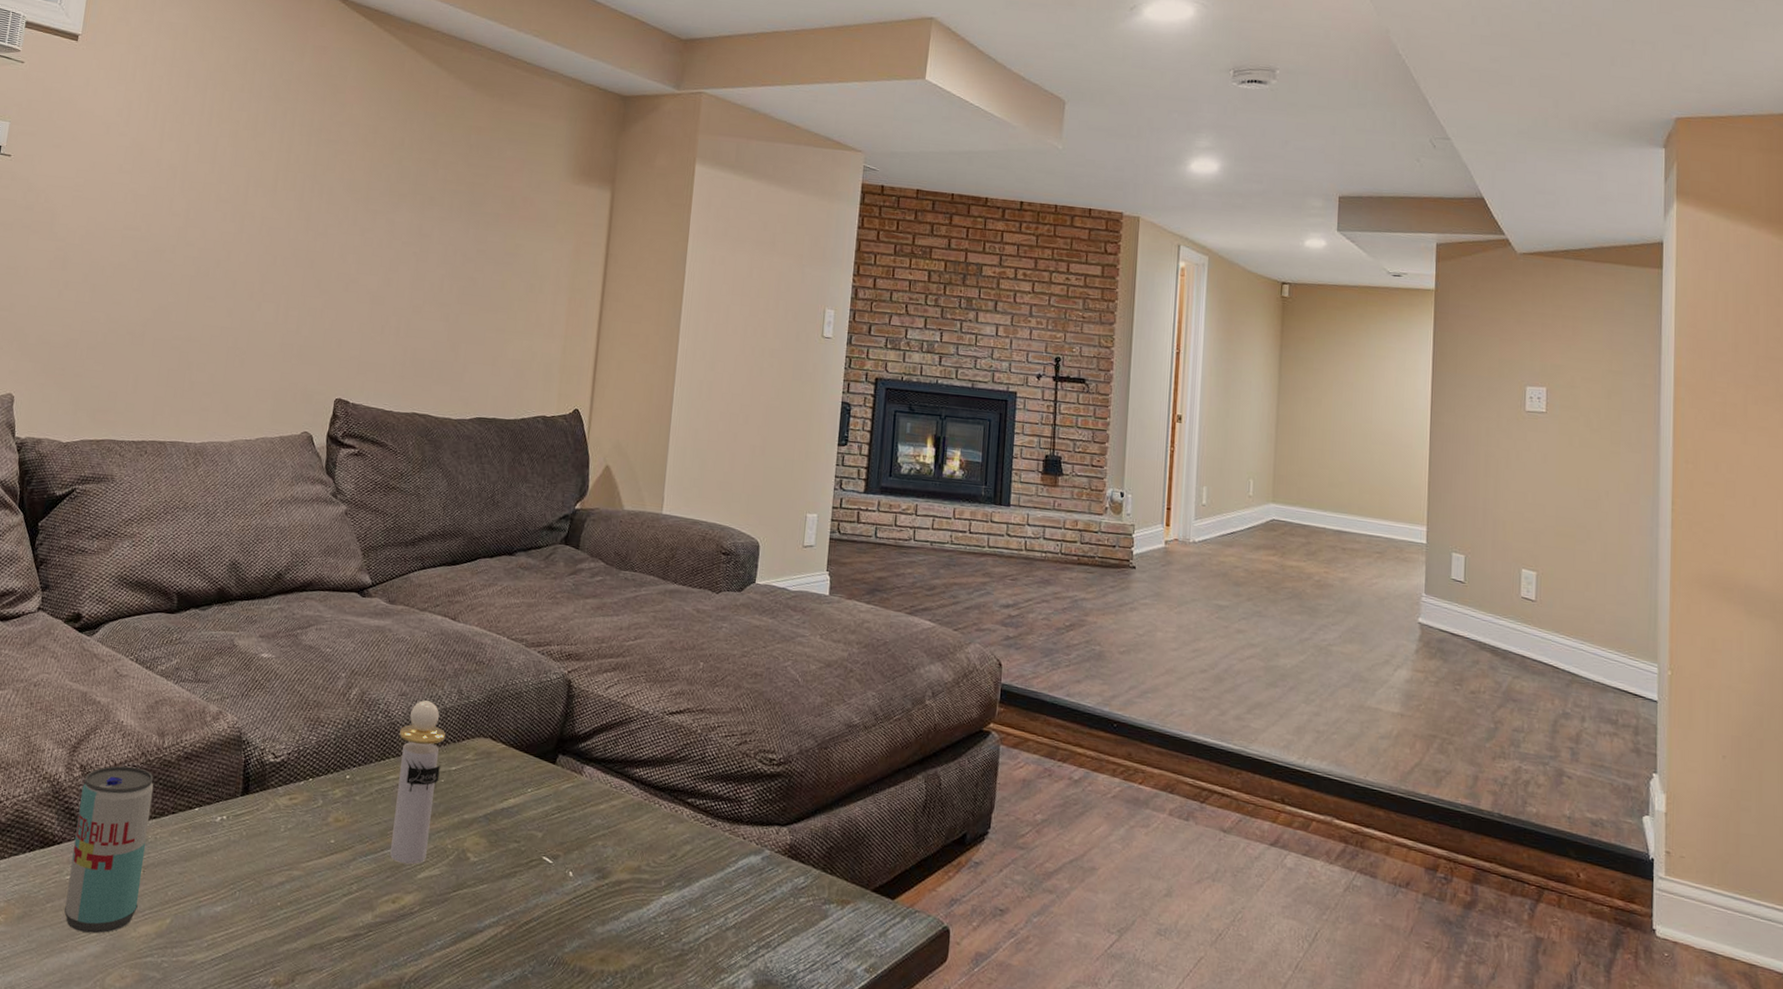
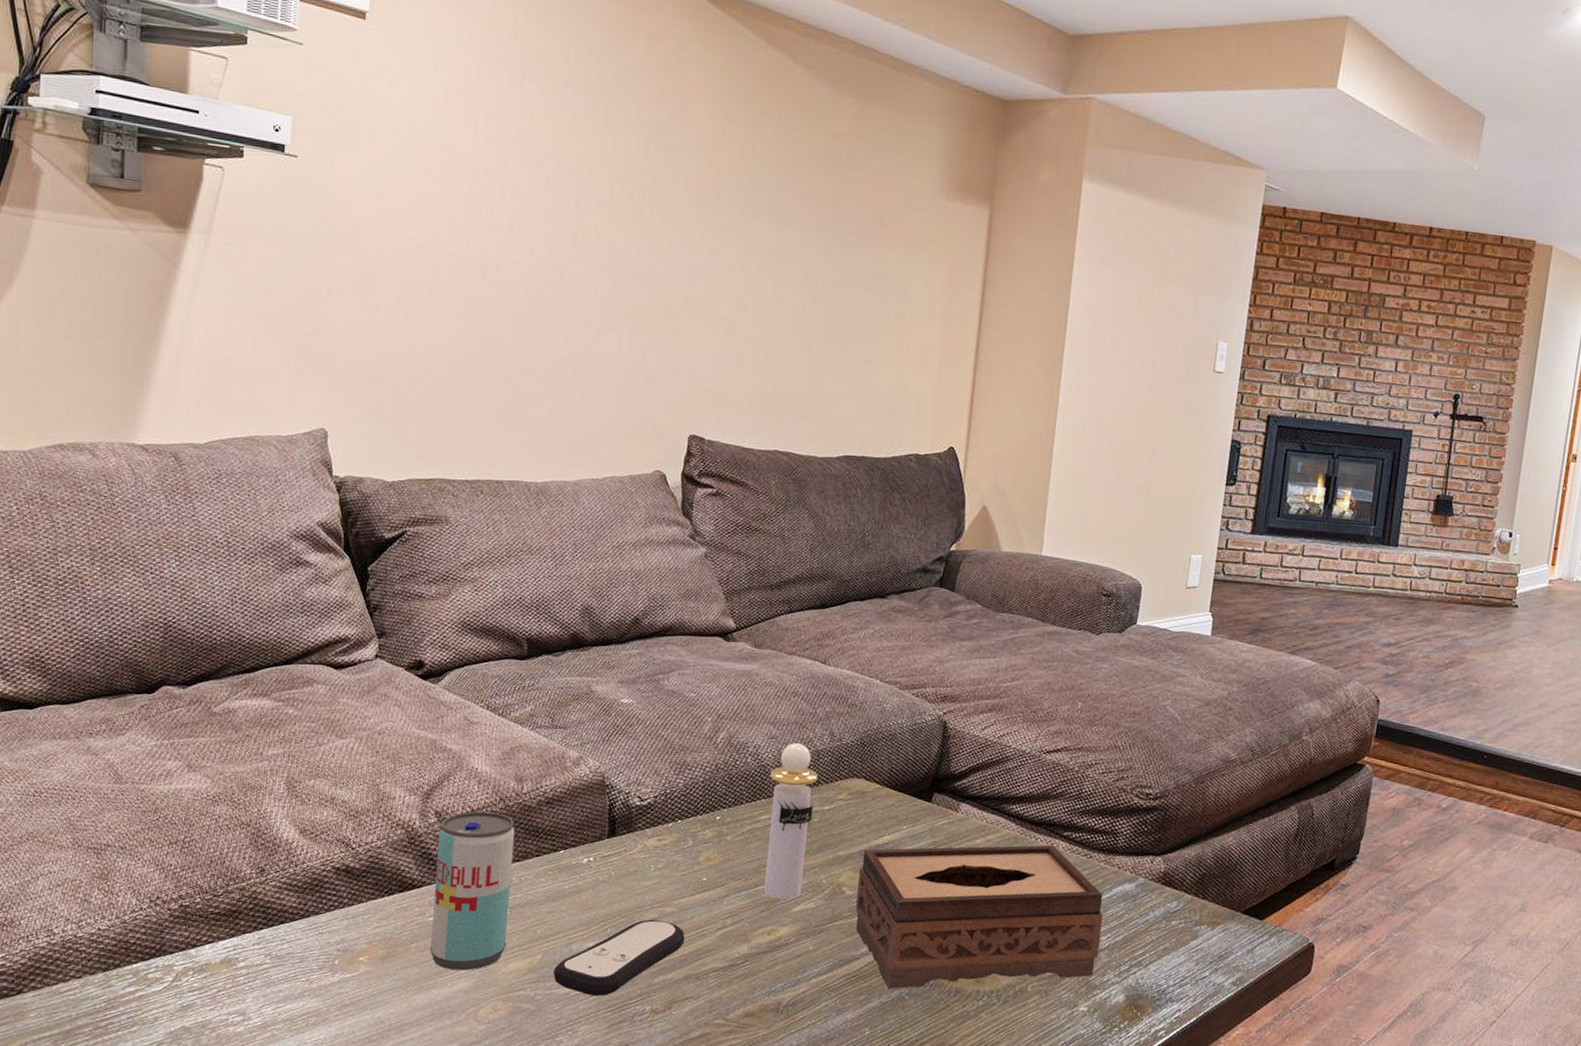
remote control: none [181,882,311,965] -> present [553,919,685,996]
tissue box: none [479,812,729,966] -> present [855,845,1103,989]

